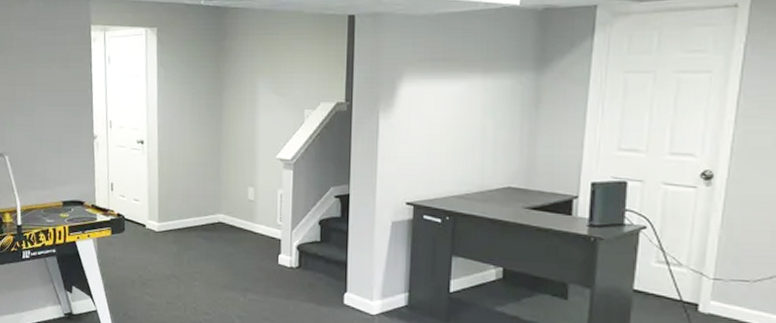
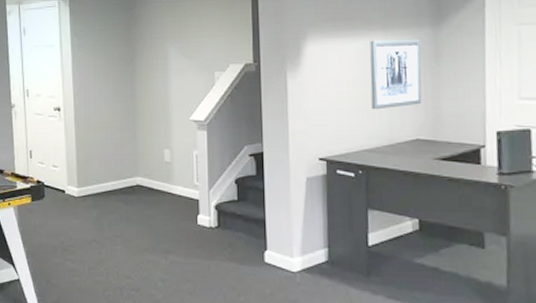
wall art: none [464,83,521,156] -> present [370,39,422,110]

